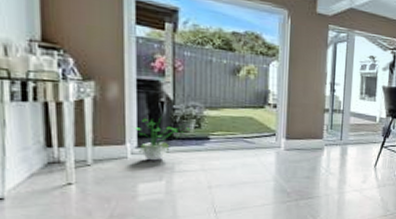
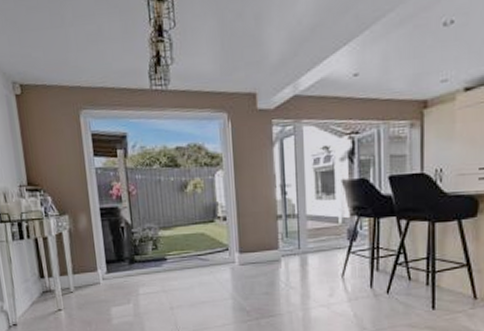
potted plant: present [134,116,191,161] -> none [102,241,149,285]

